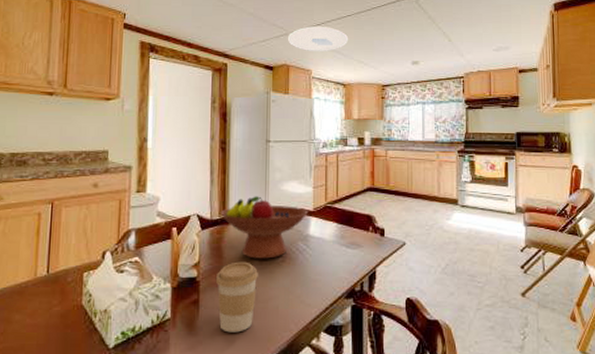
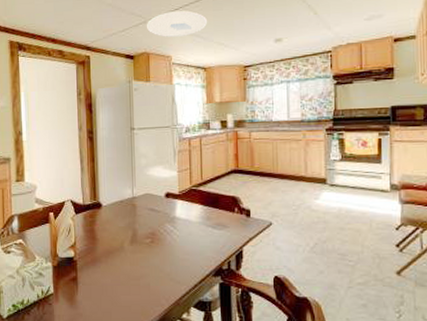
coffee cup: present [215,261,258,333] -> none [91,242,129,307]
fruit bowl: present [220,196,309,259] -> none [91,182,175,240]

